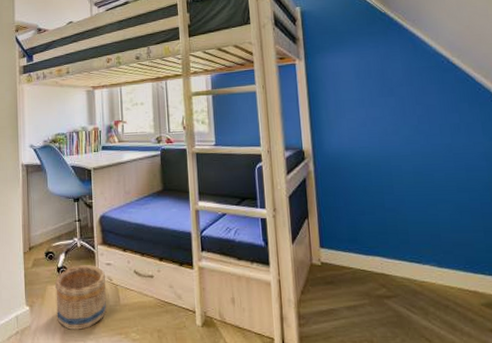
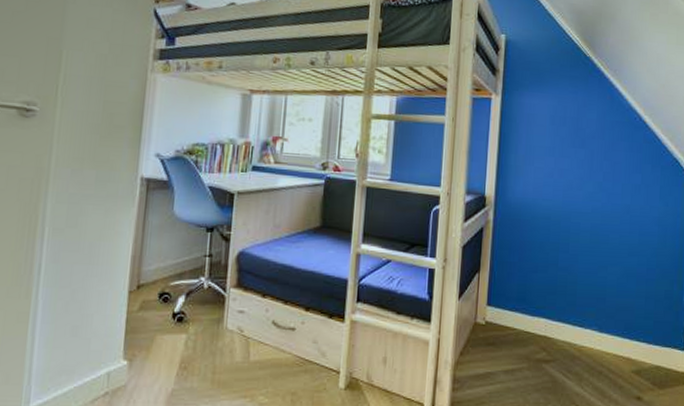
basket: present [54,265,106,330] -> none [163,311,236,391]

